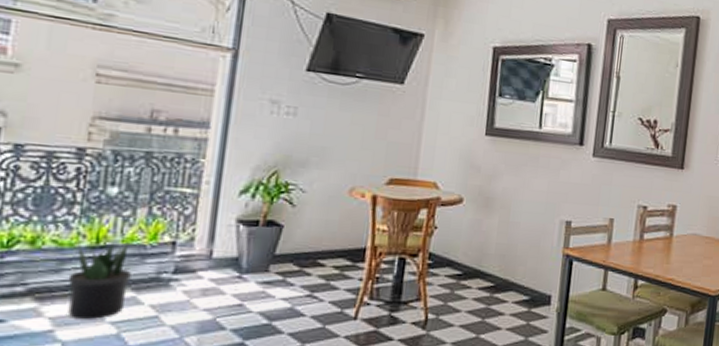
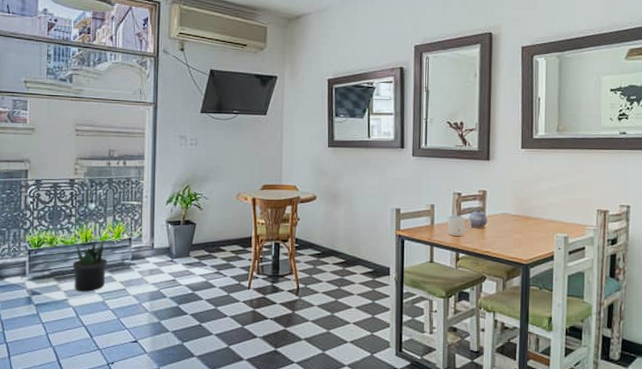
mug: none [627,233,656,260] -> present [447,215,472,237]
teapot: none [653,226,676,251] -> present [469,209,488,229]

